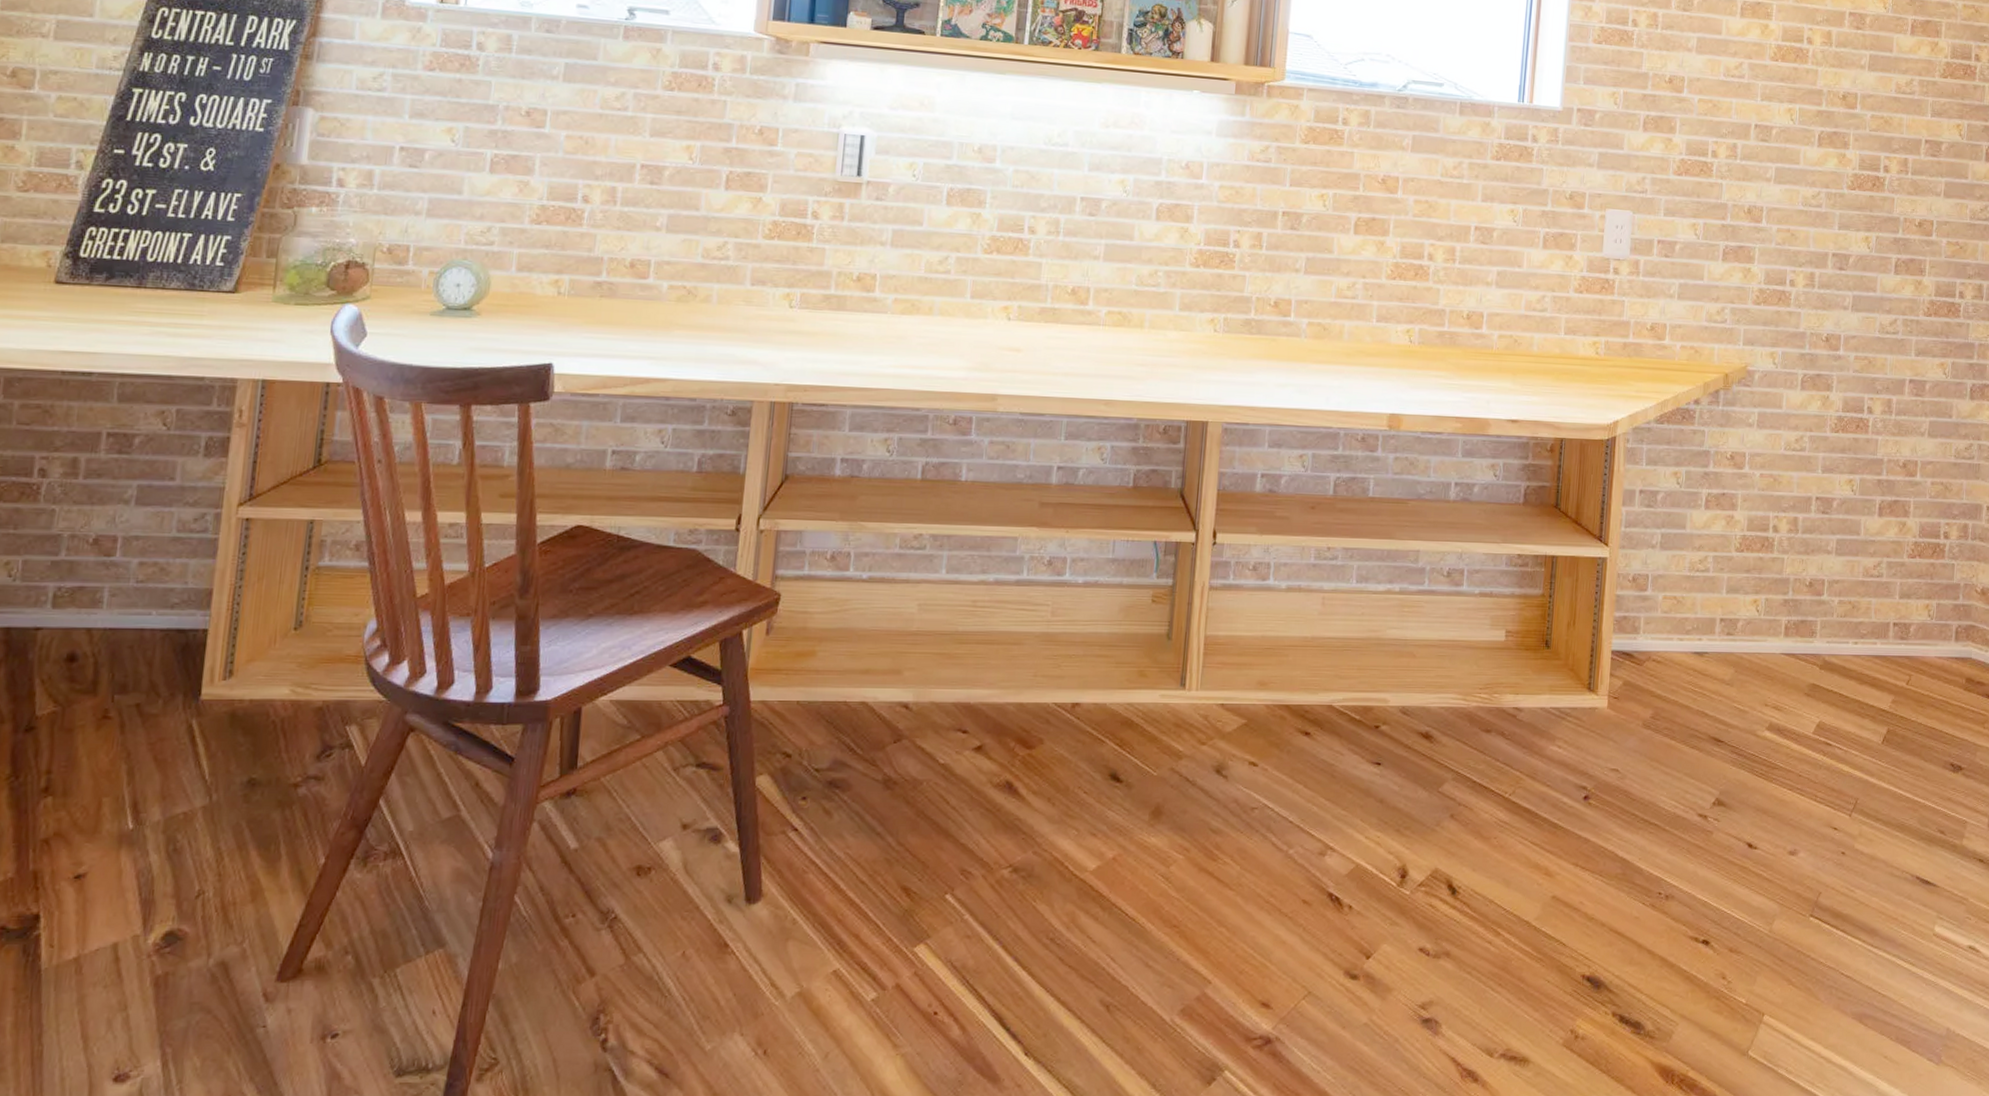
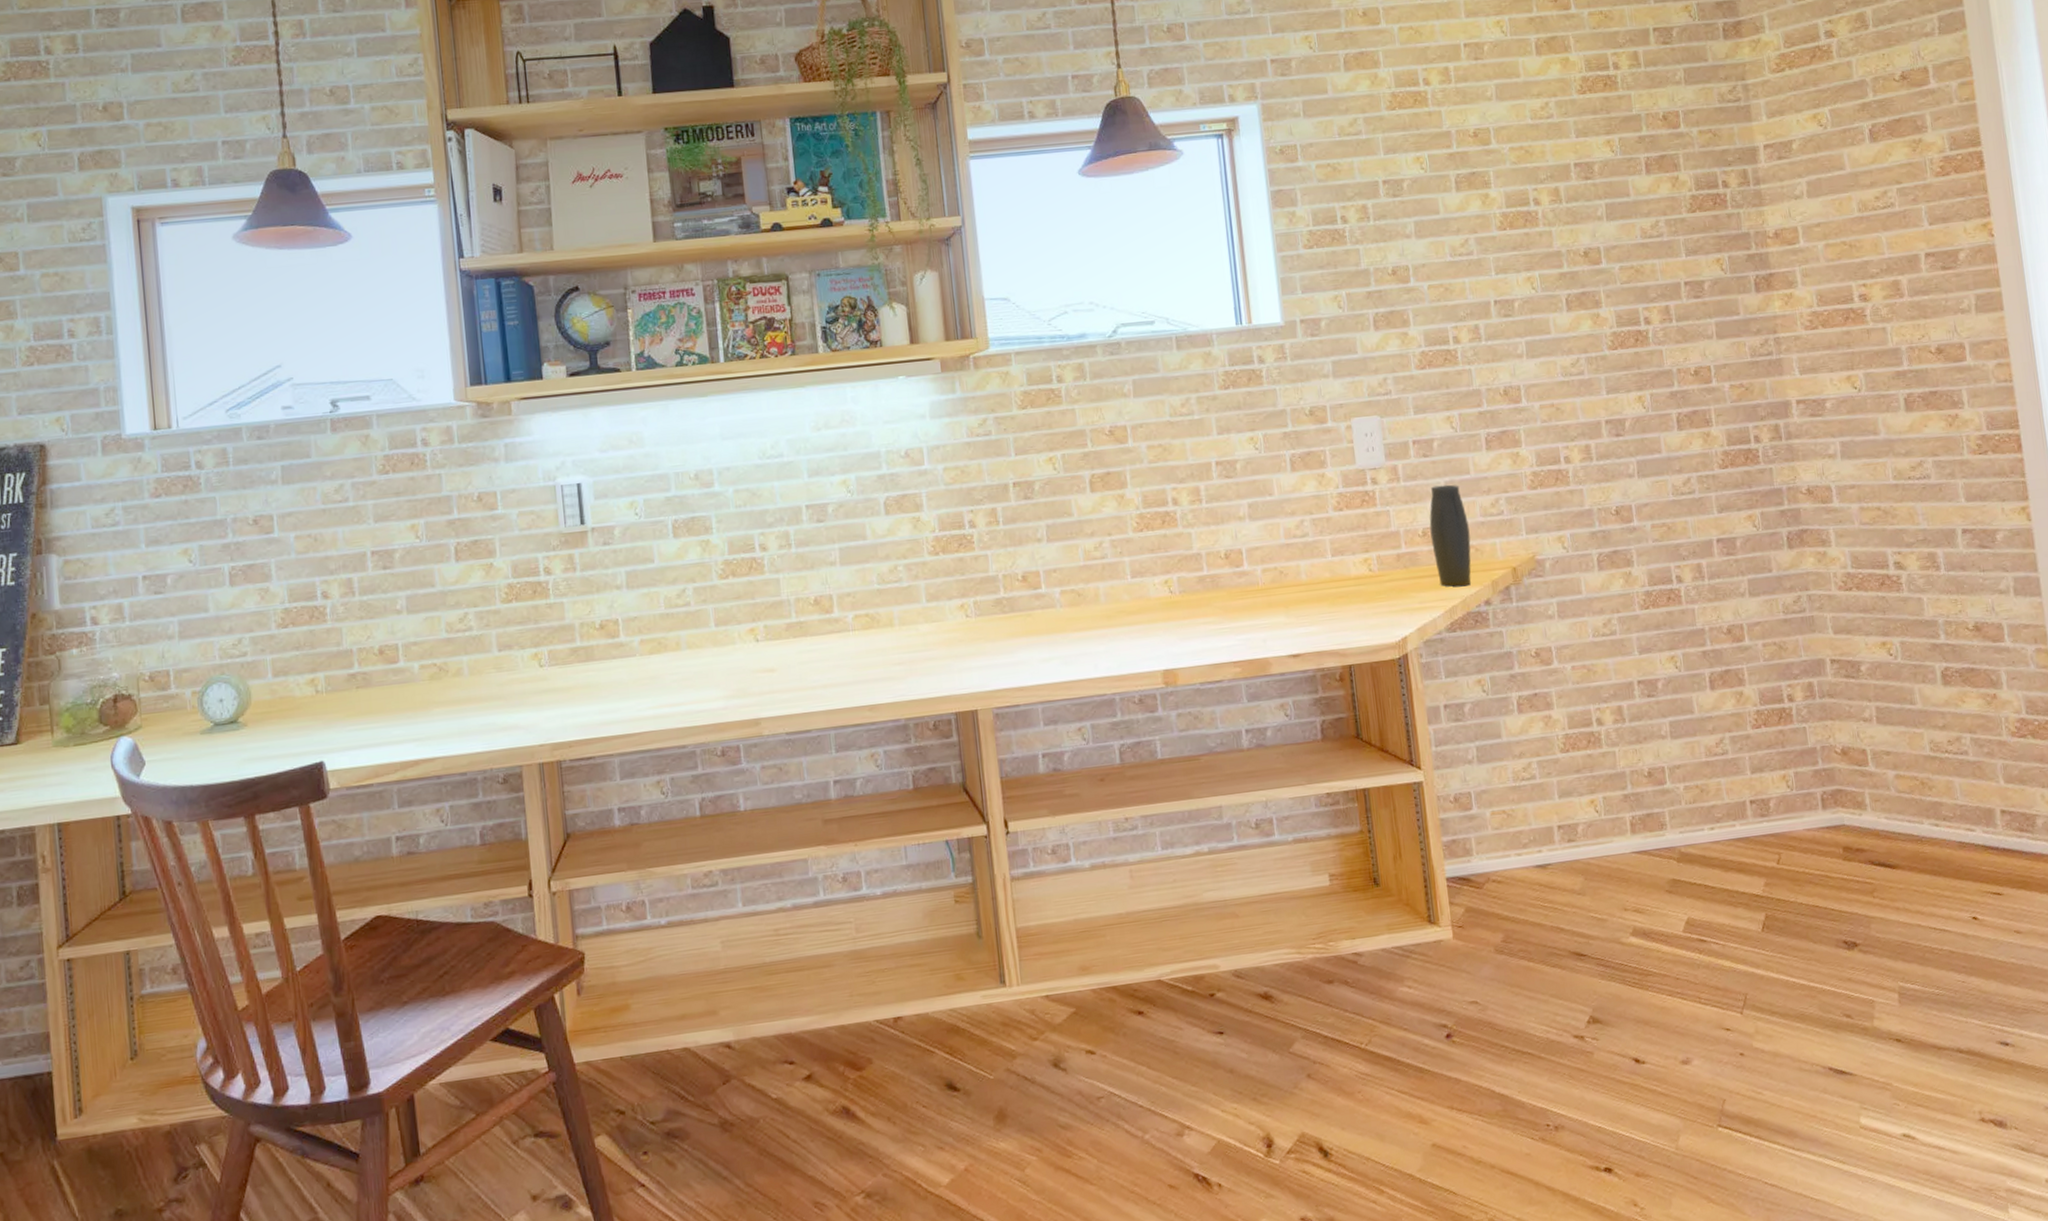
vase: none [1657,285,1694,383] -> present [1429,484,1472,587]

